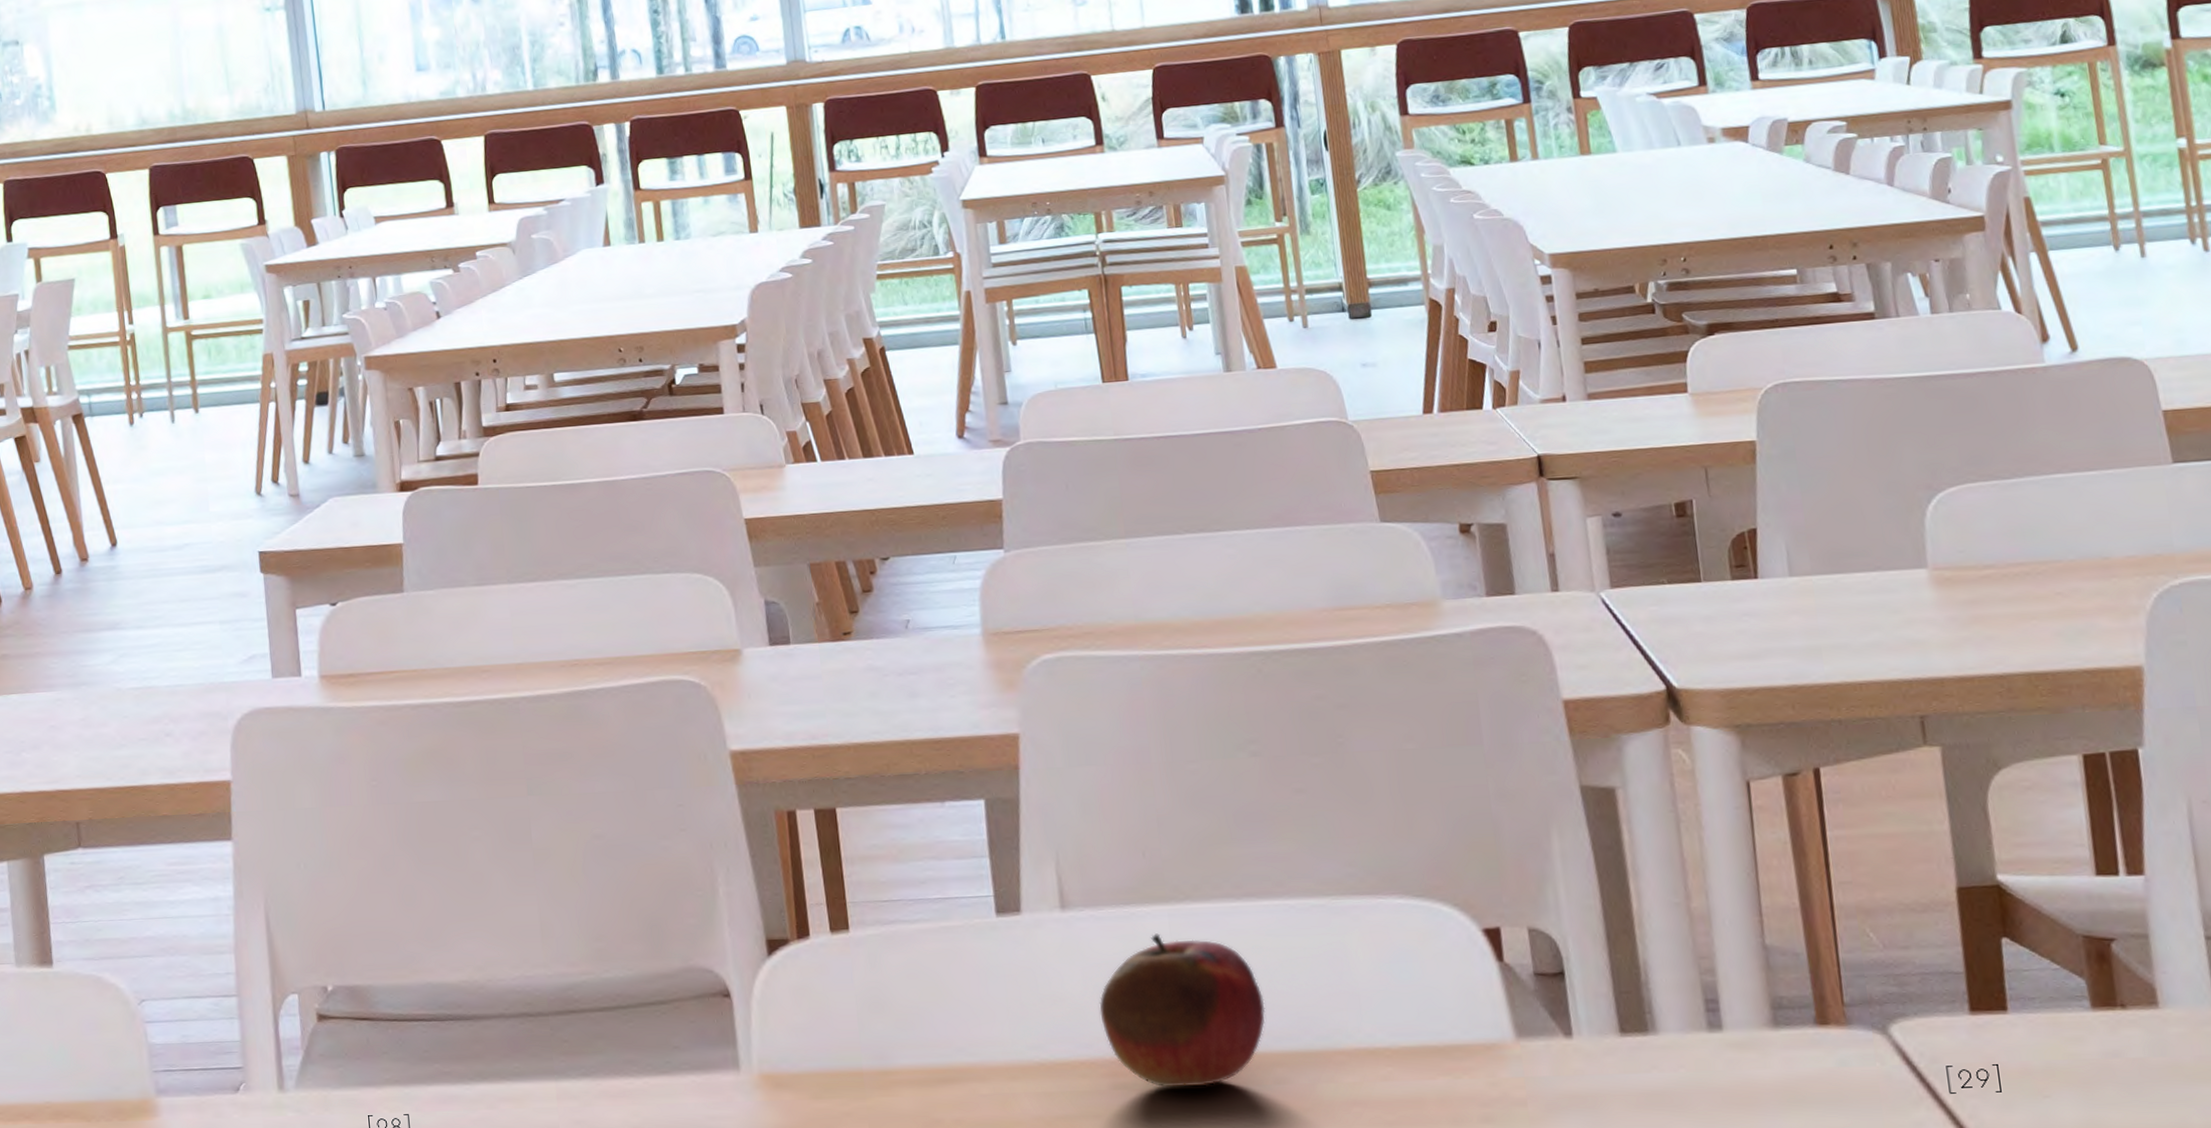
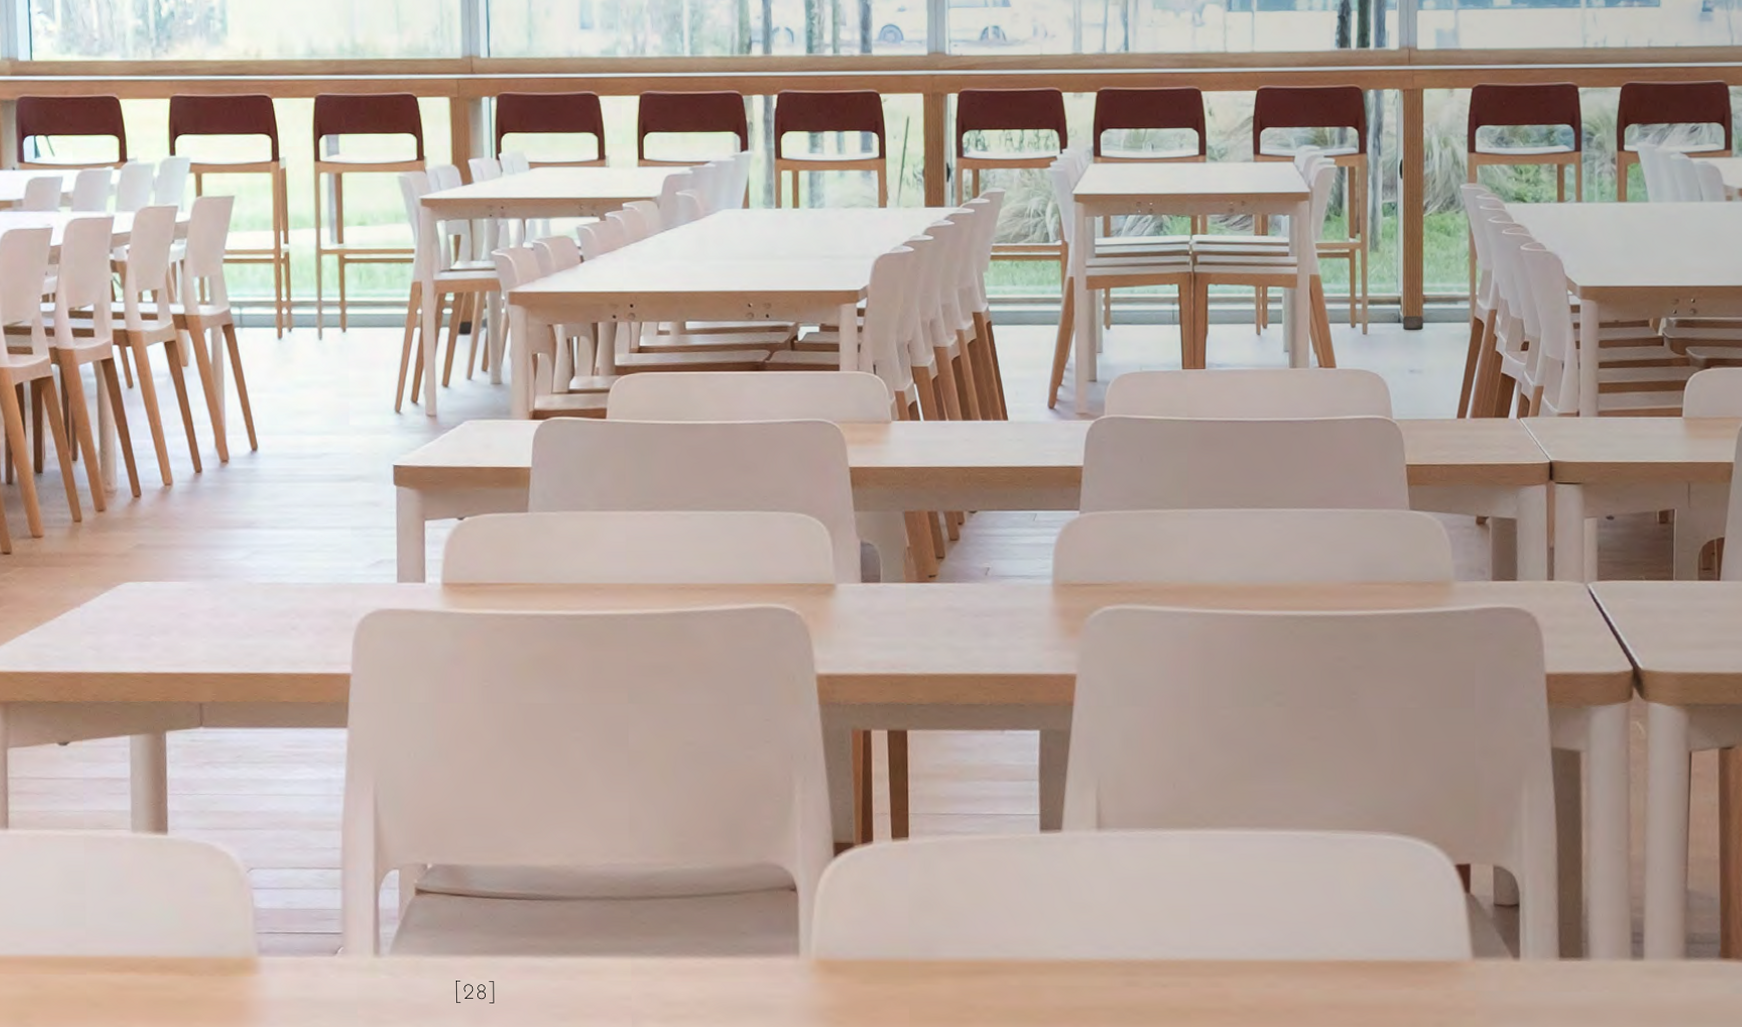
fruit: present [1099,933,1266,1088] -> none [1122,854,1264,987]

